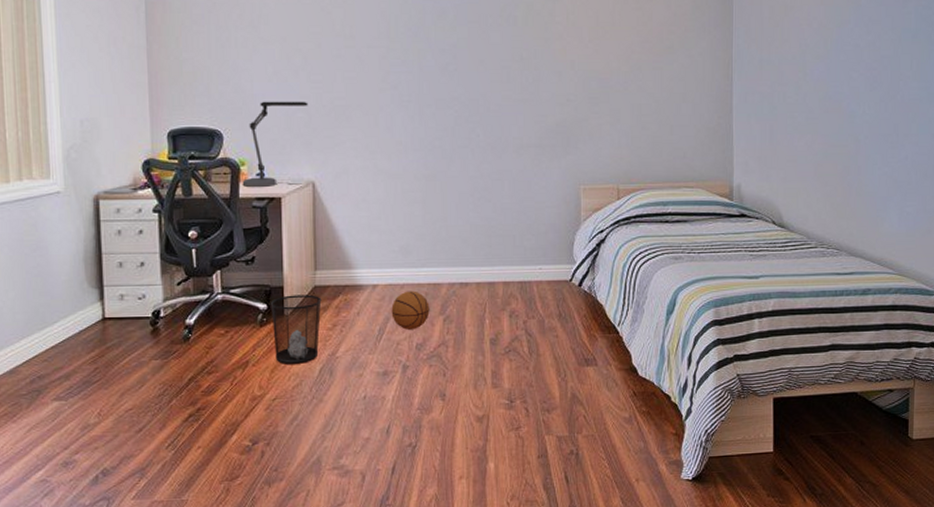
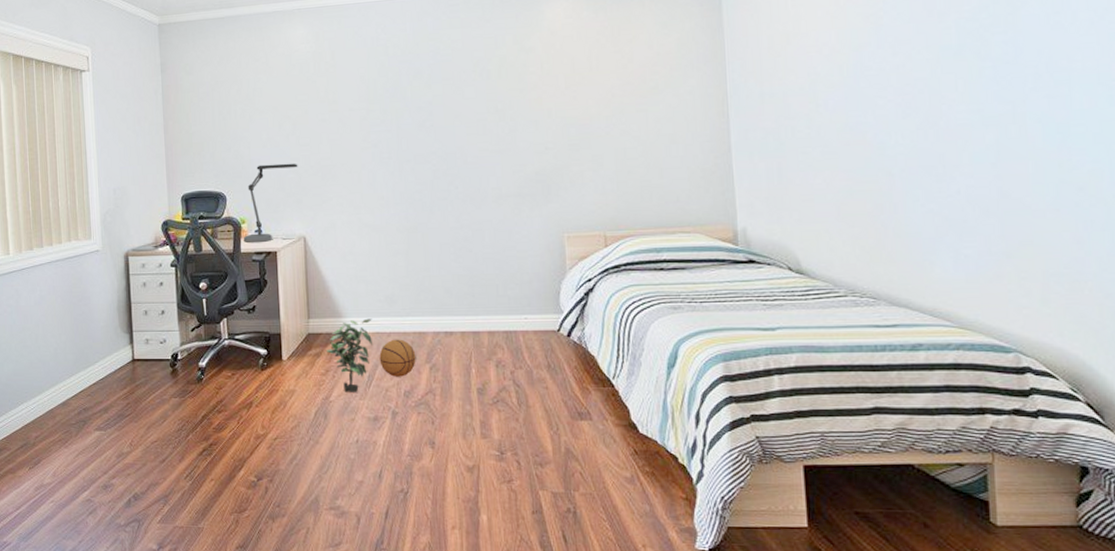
waste bin: present [271,294,322,364] -> none [270,341,315,406]
potted plant: none [334,270,385,347] -> present [326,318,372,392]

